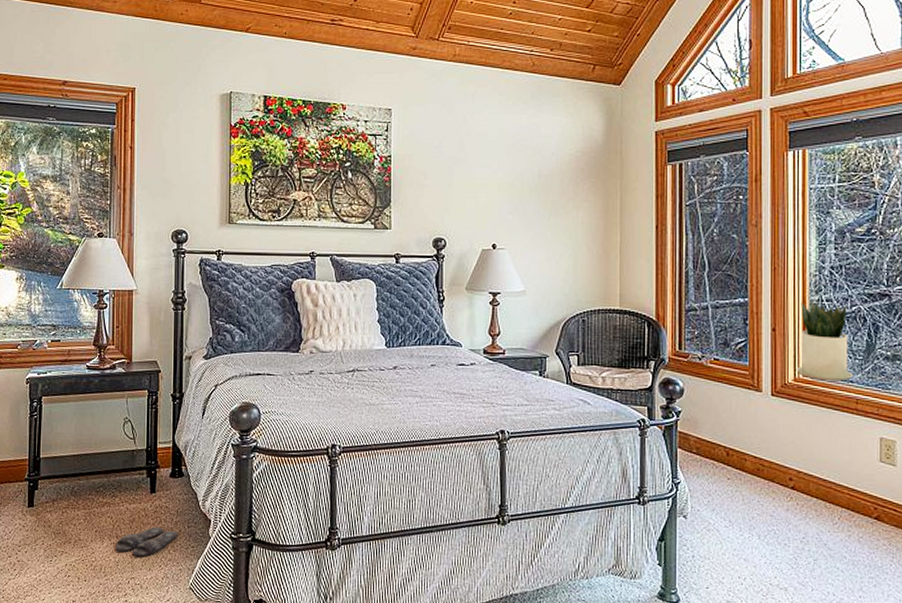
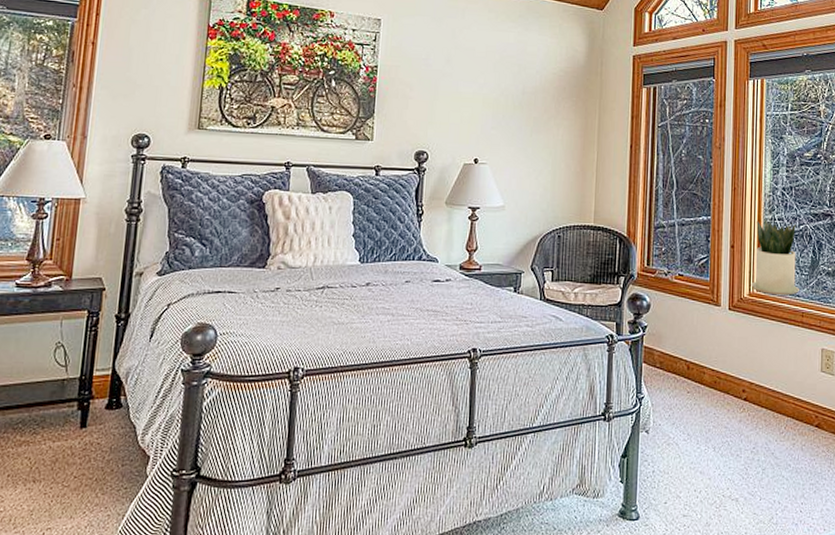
slippers: present [115,526,178,557] -> none [31,466,109,504]

